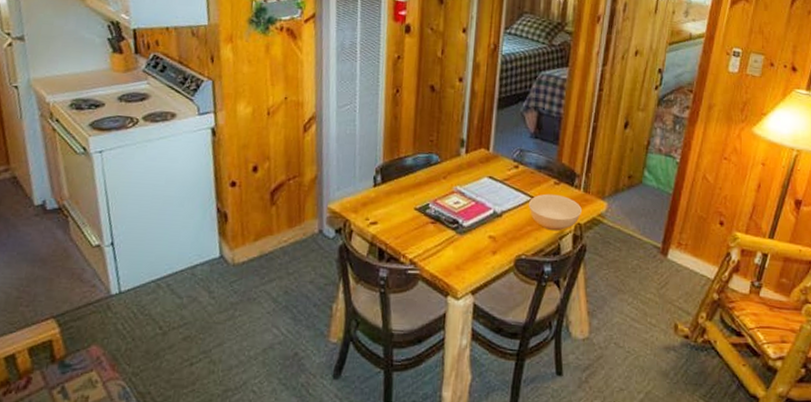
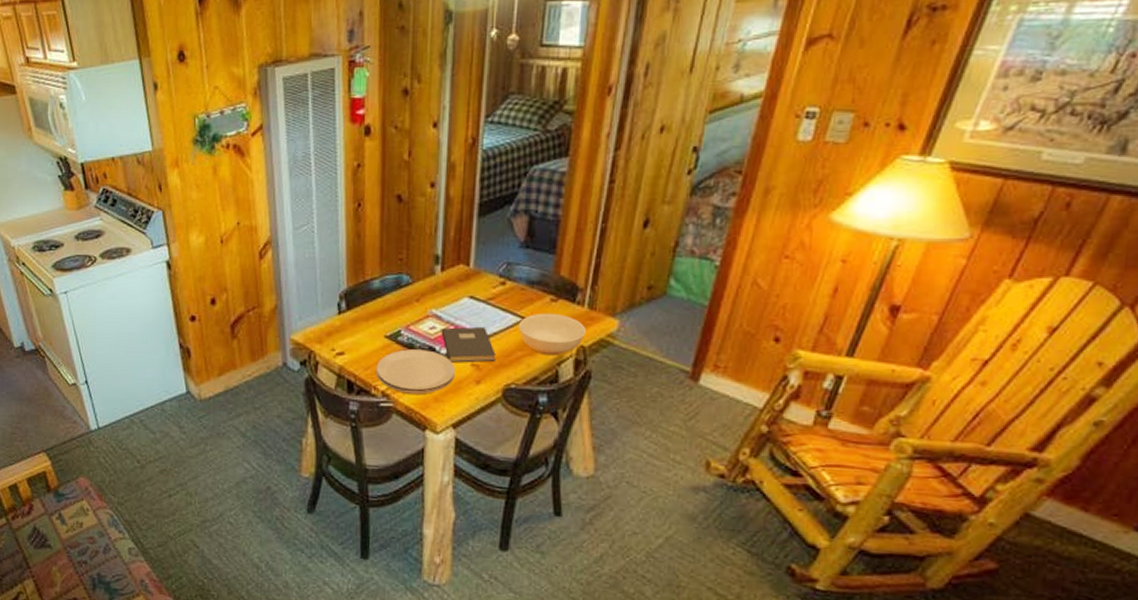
plate: none [405,221,476,264] -> present [376,349,456,396]
book: none [464,203,510,235] -> present [441,326,496,363]

